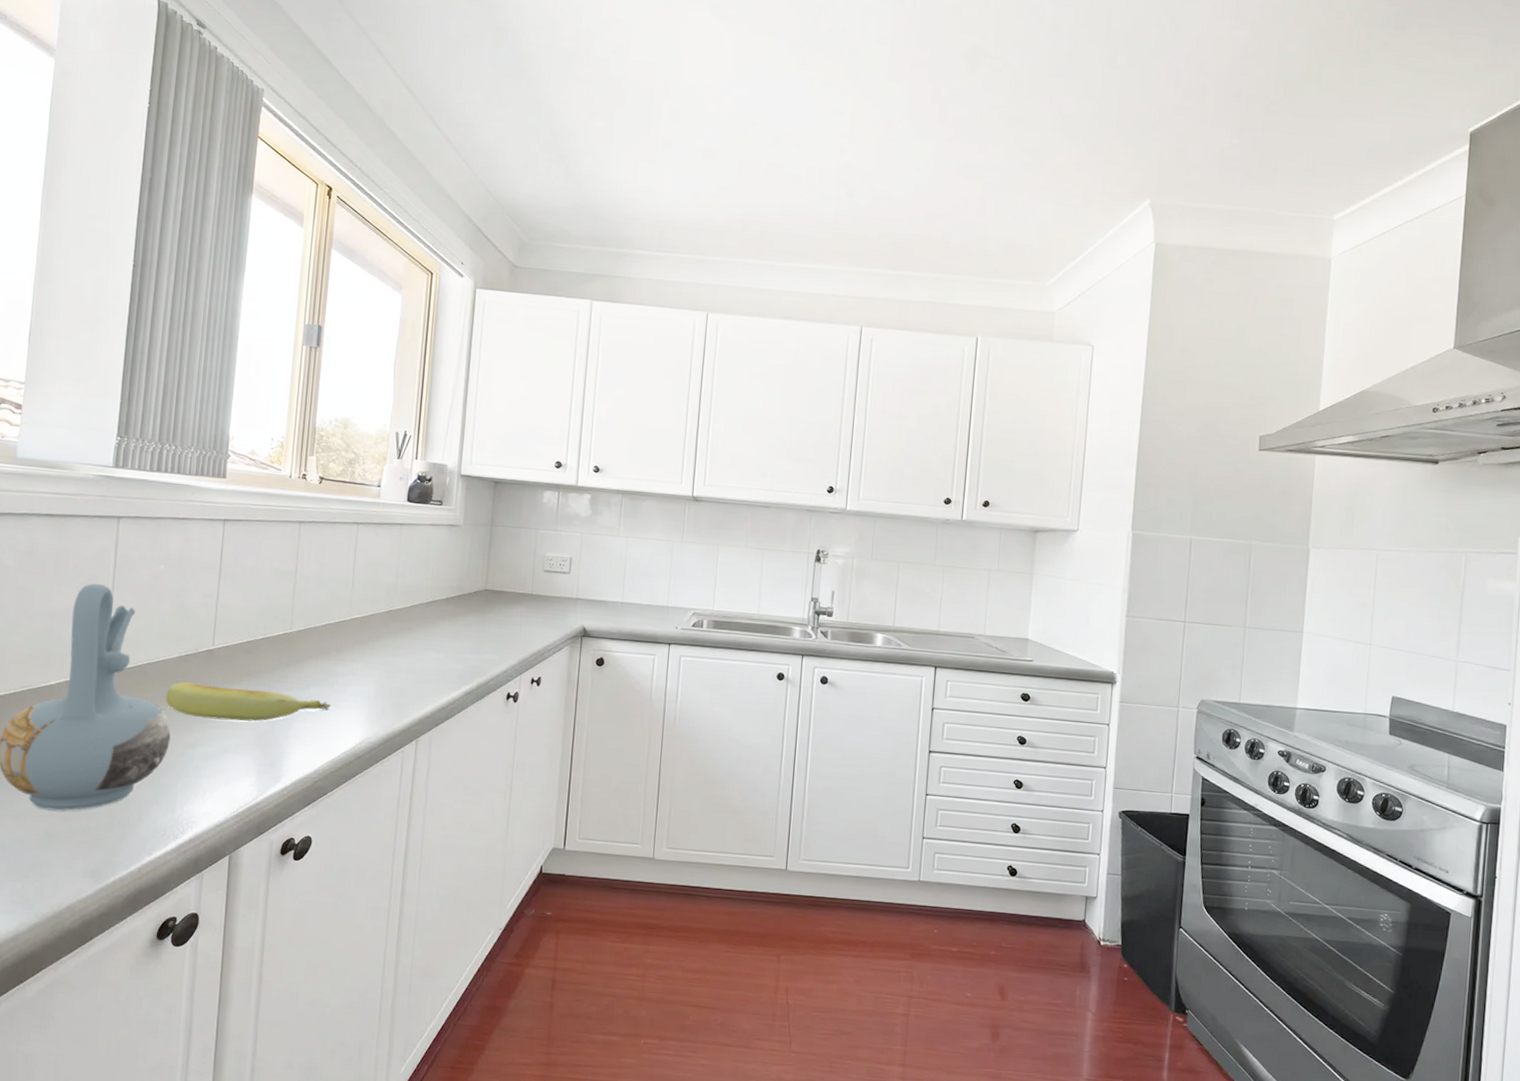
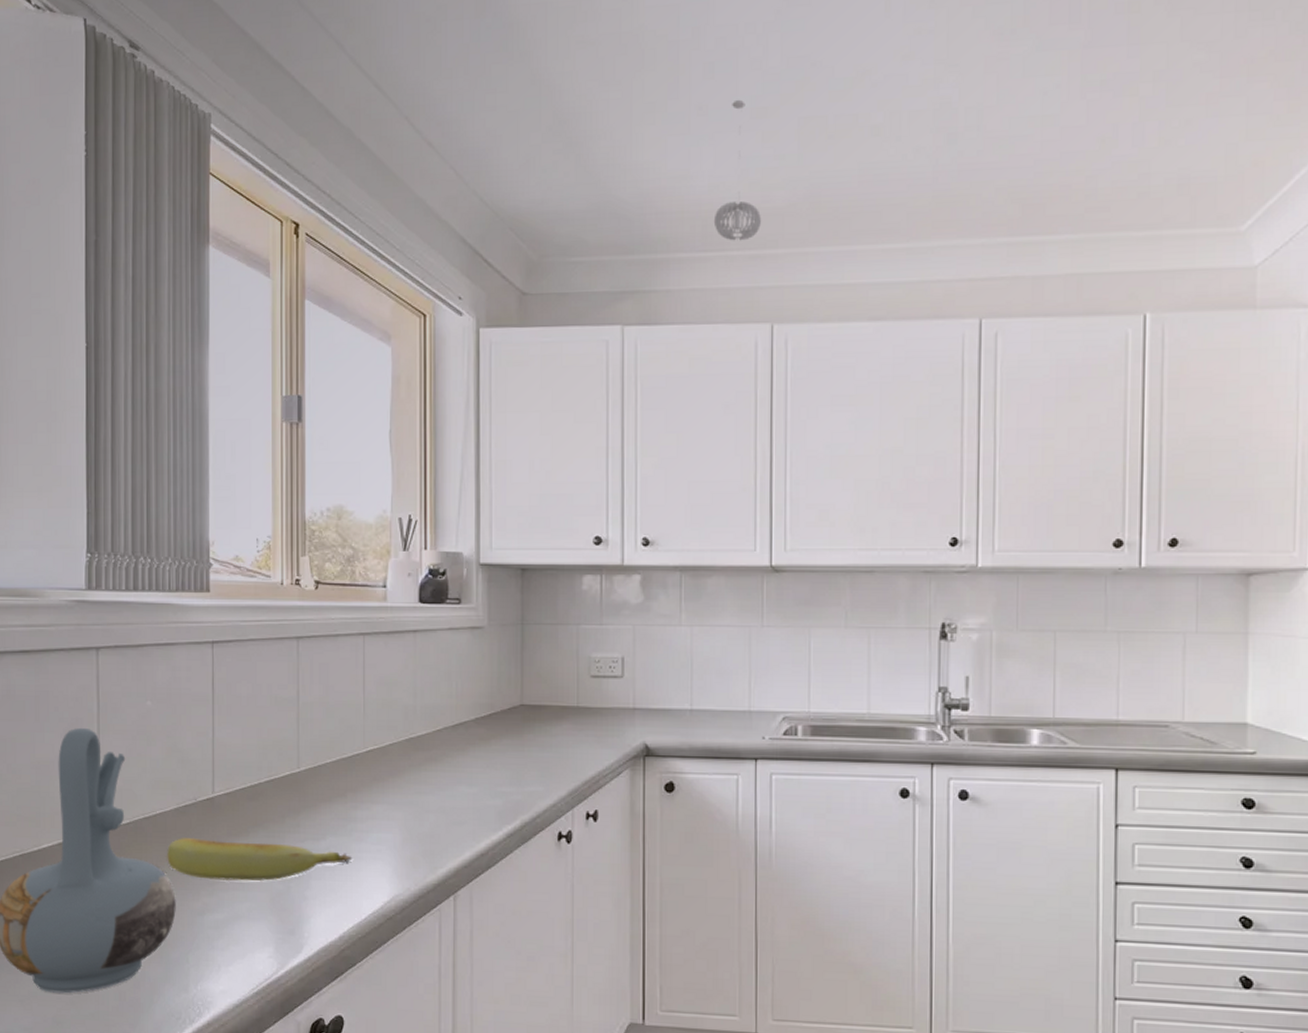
pendant light: none [668,141,706,247] -> present [713,99,762,241]

